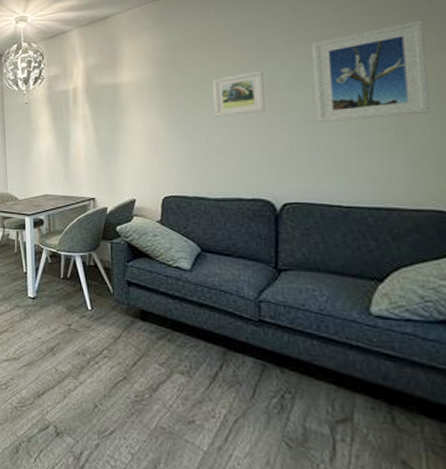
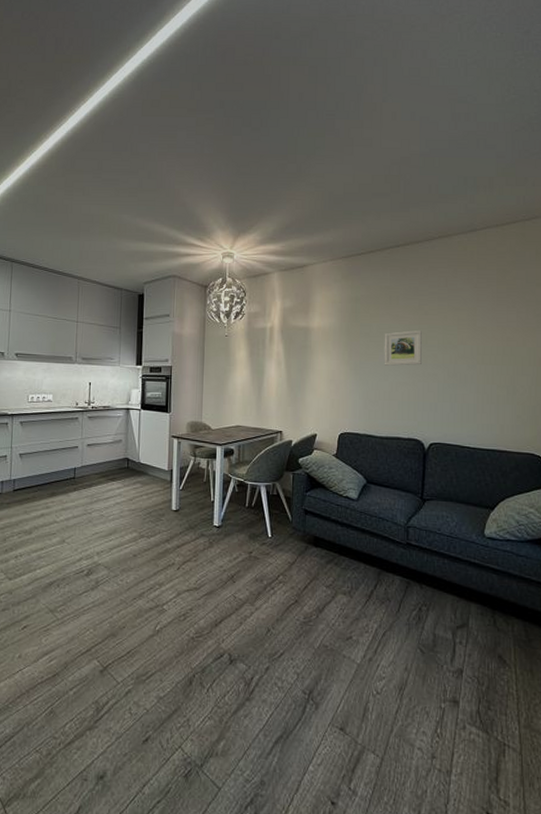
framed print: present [312,19,431,122] -> none [457,305,530,378]

